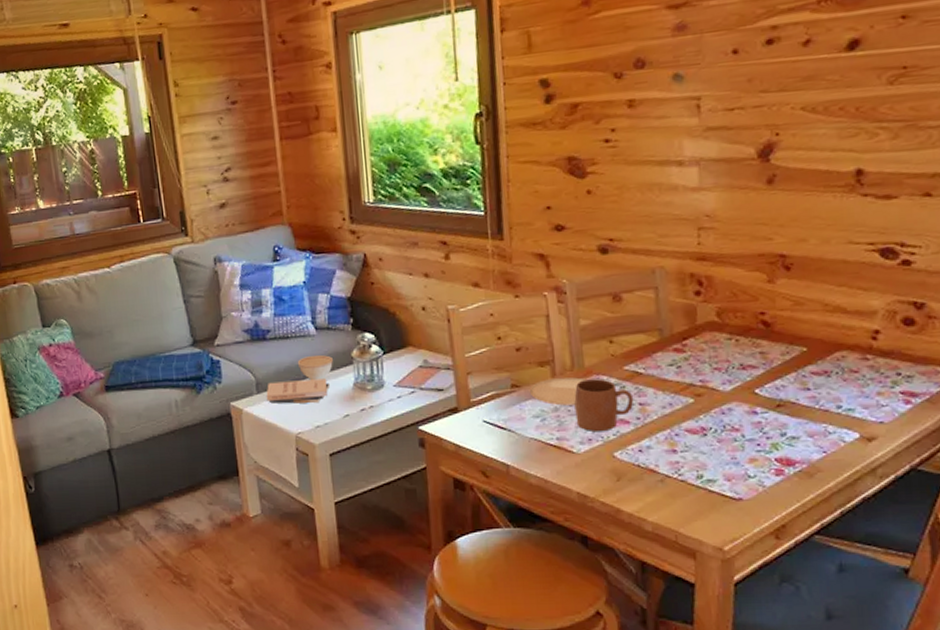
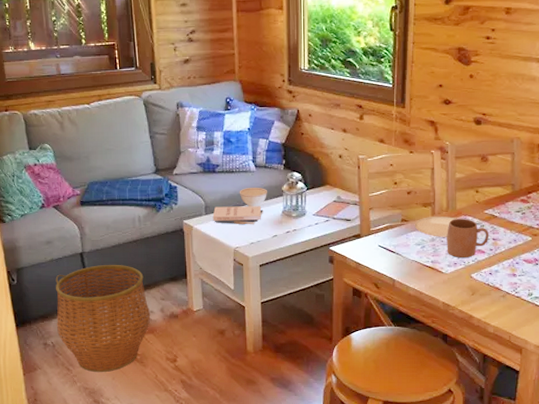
basket: none [80,462,197,599] -> present [55,264,151,372]

